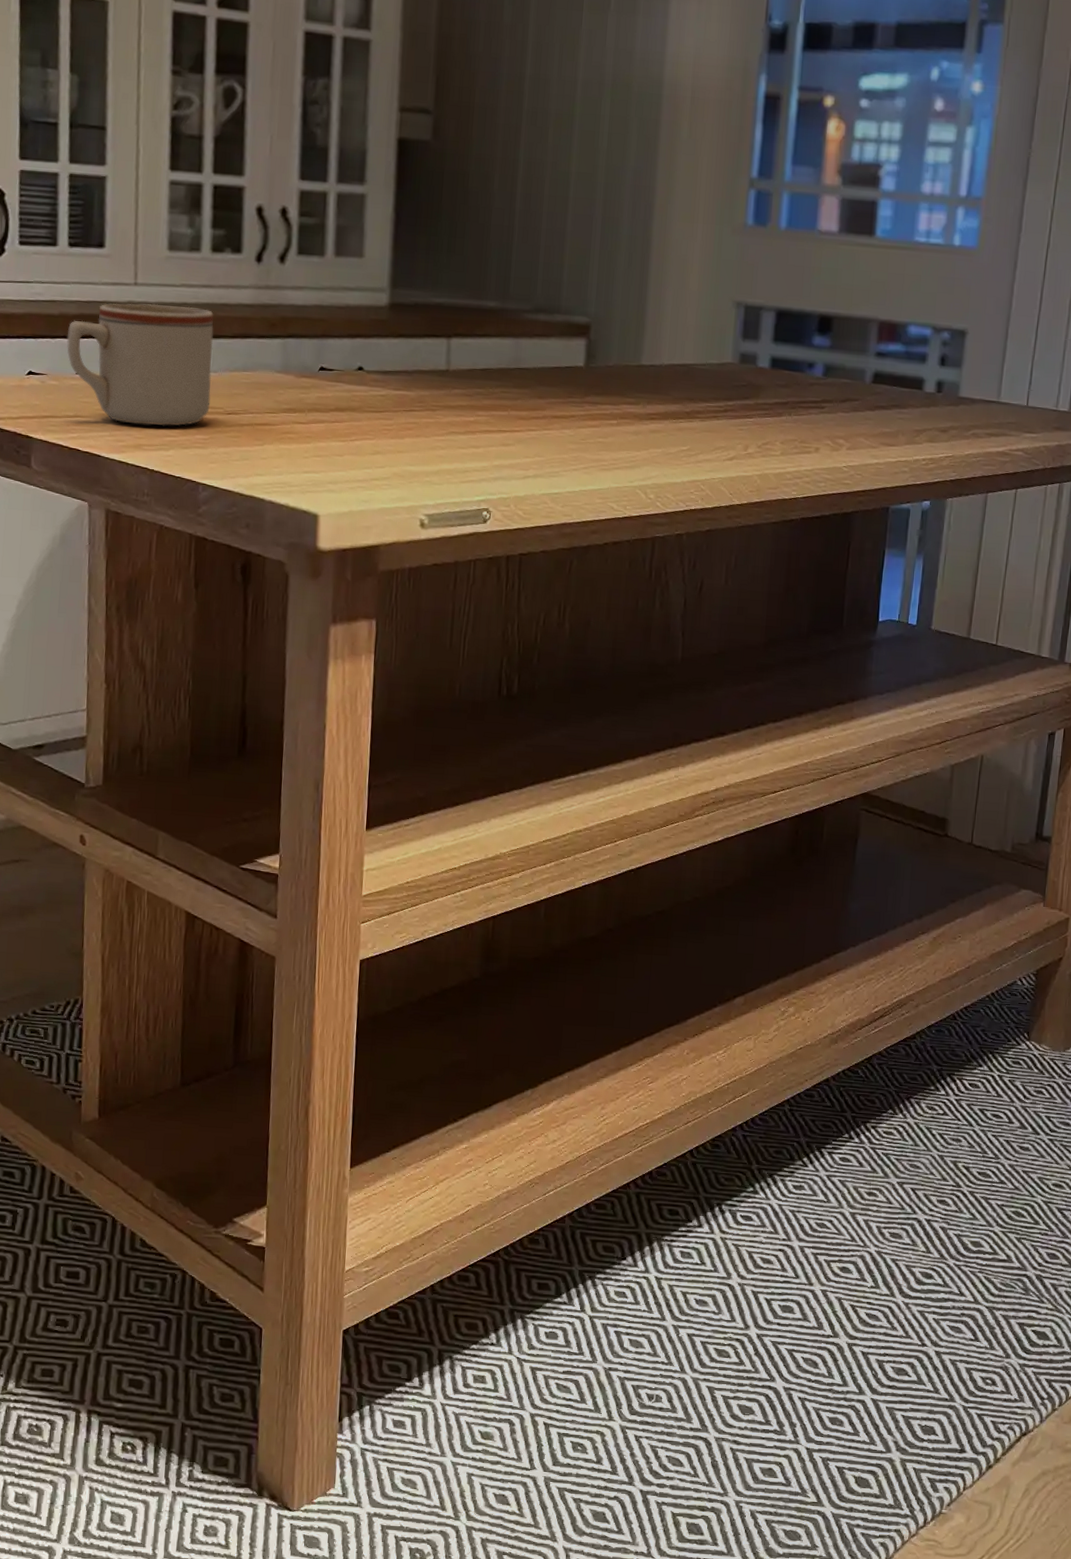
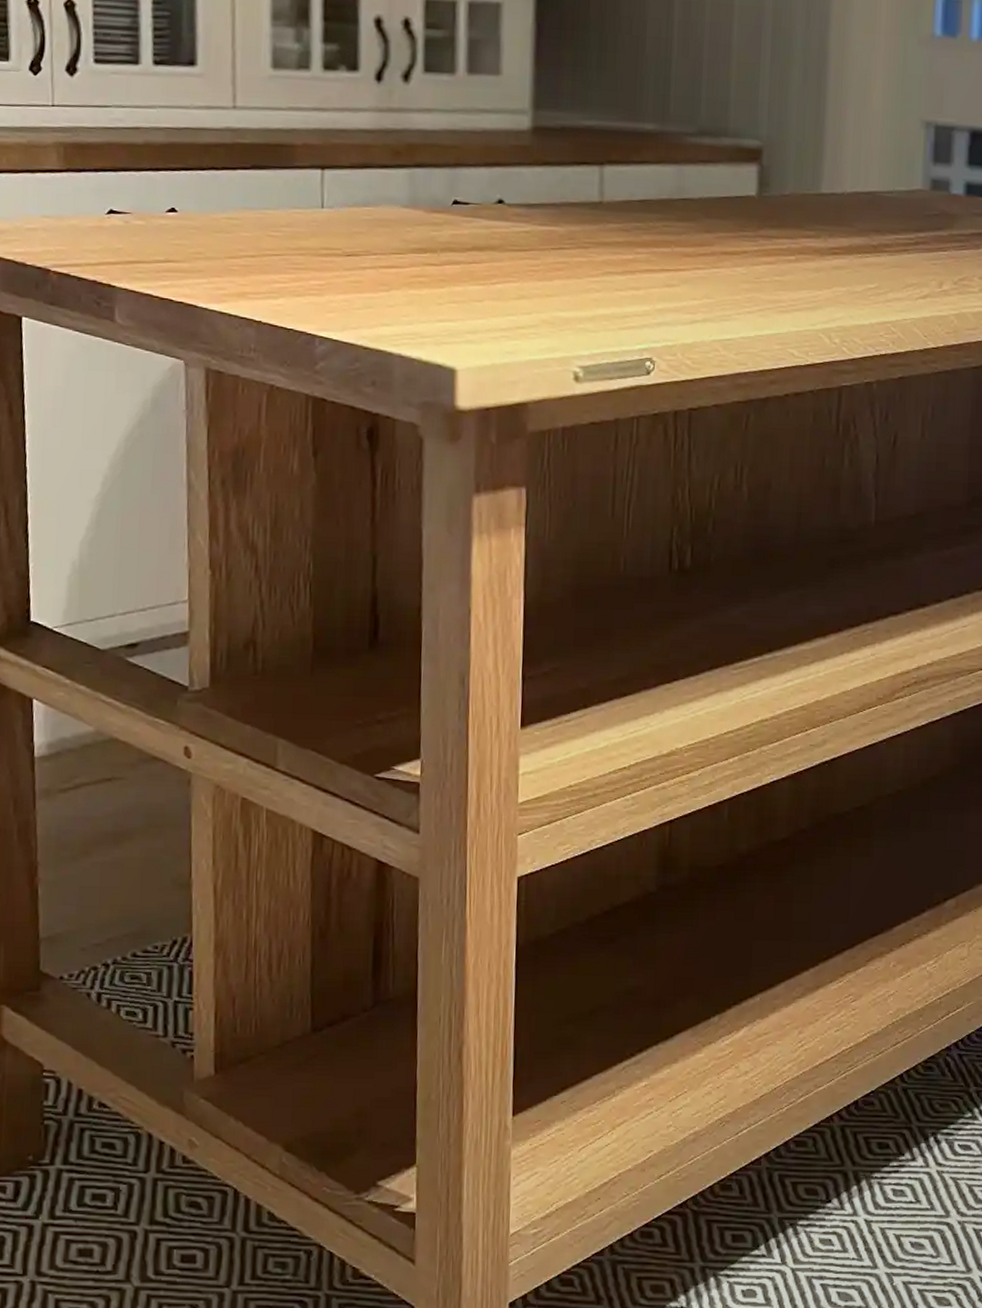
mug: present [66,303,214,427] -> none [153,129,328,271]

